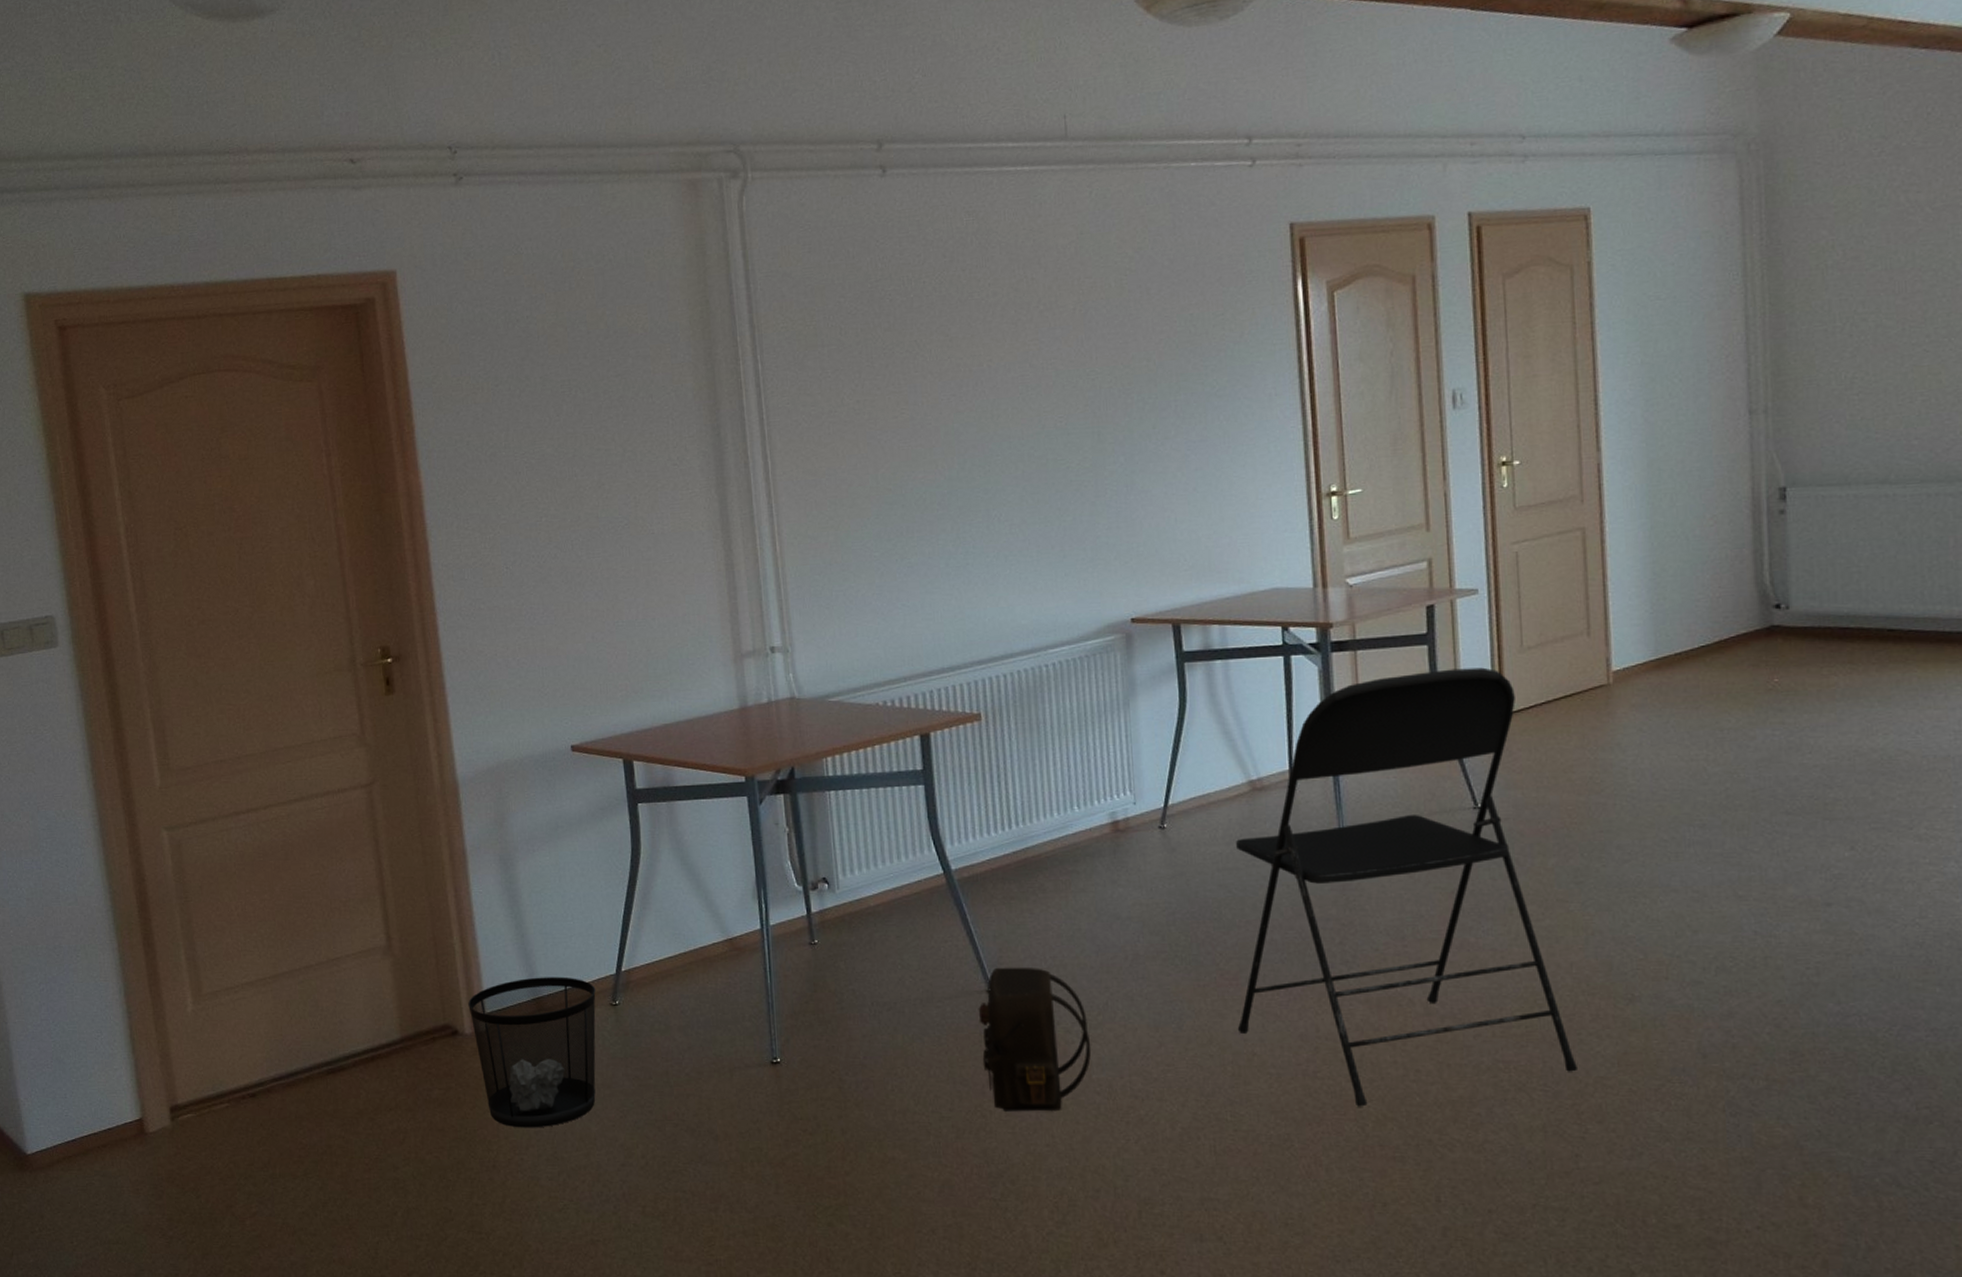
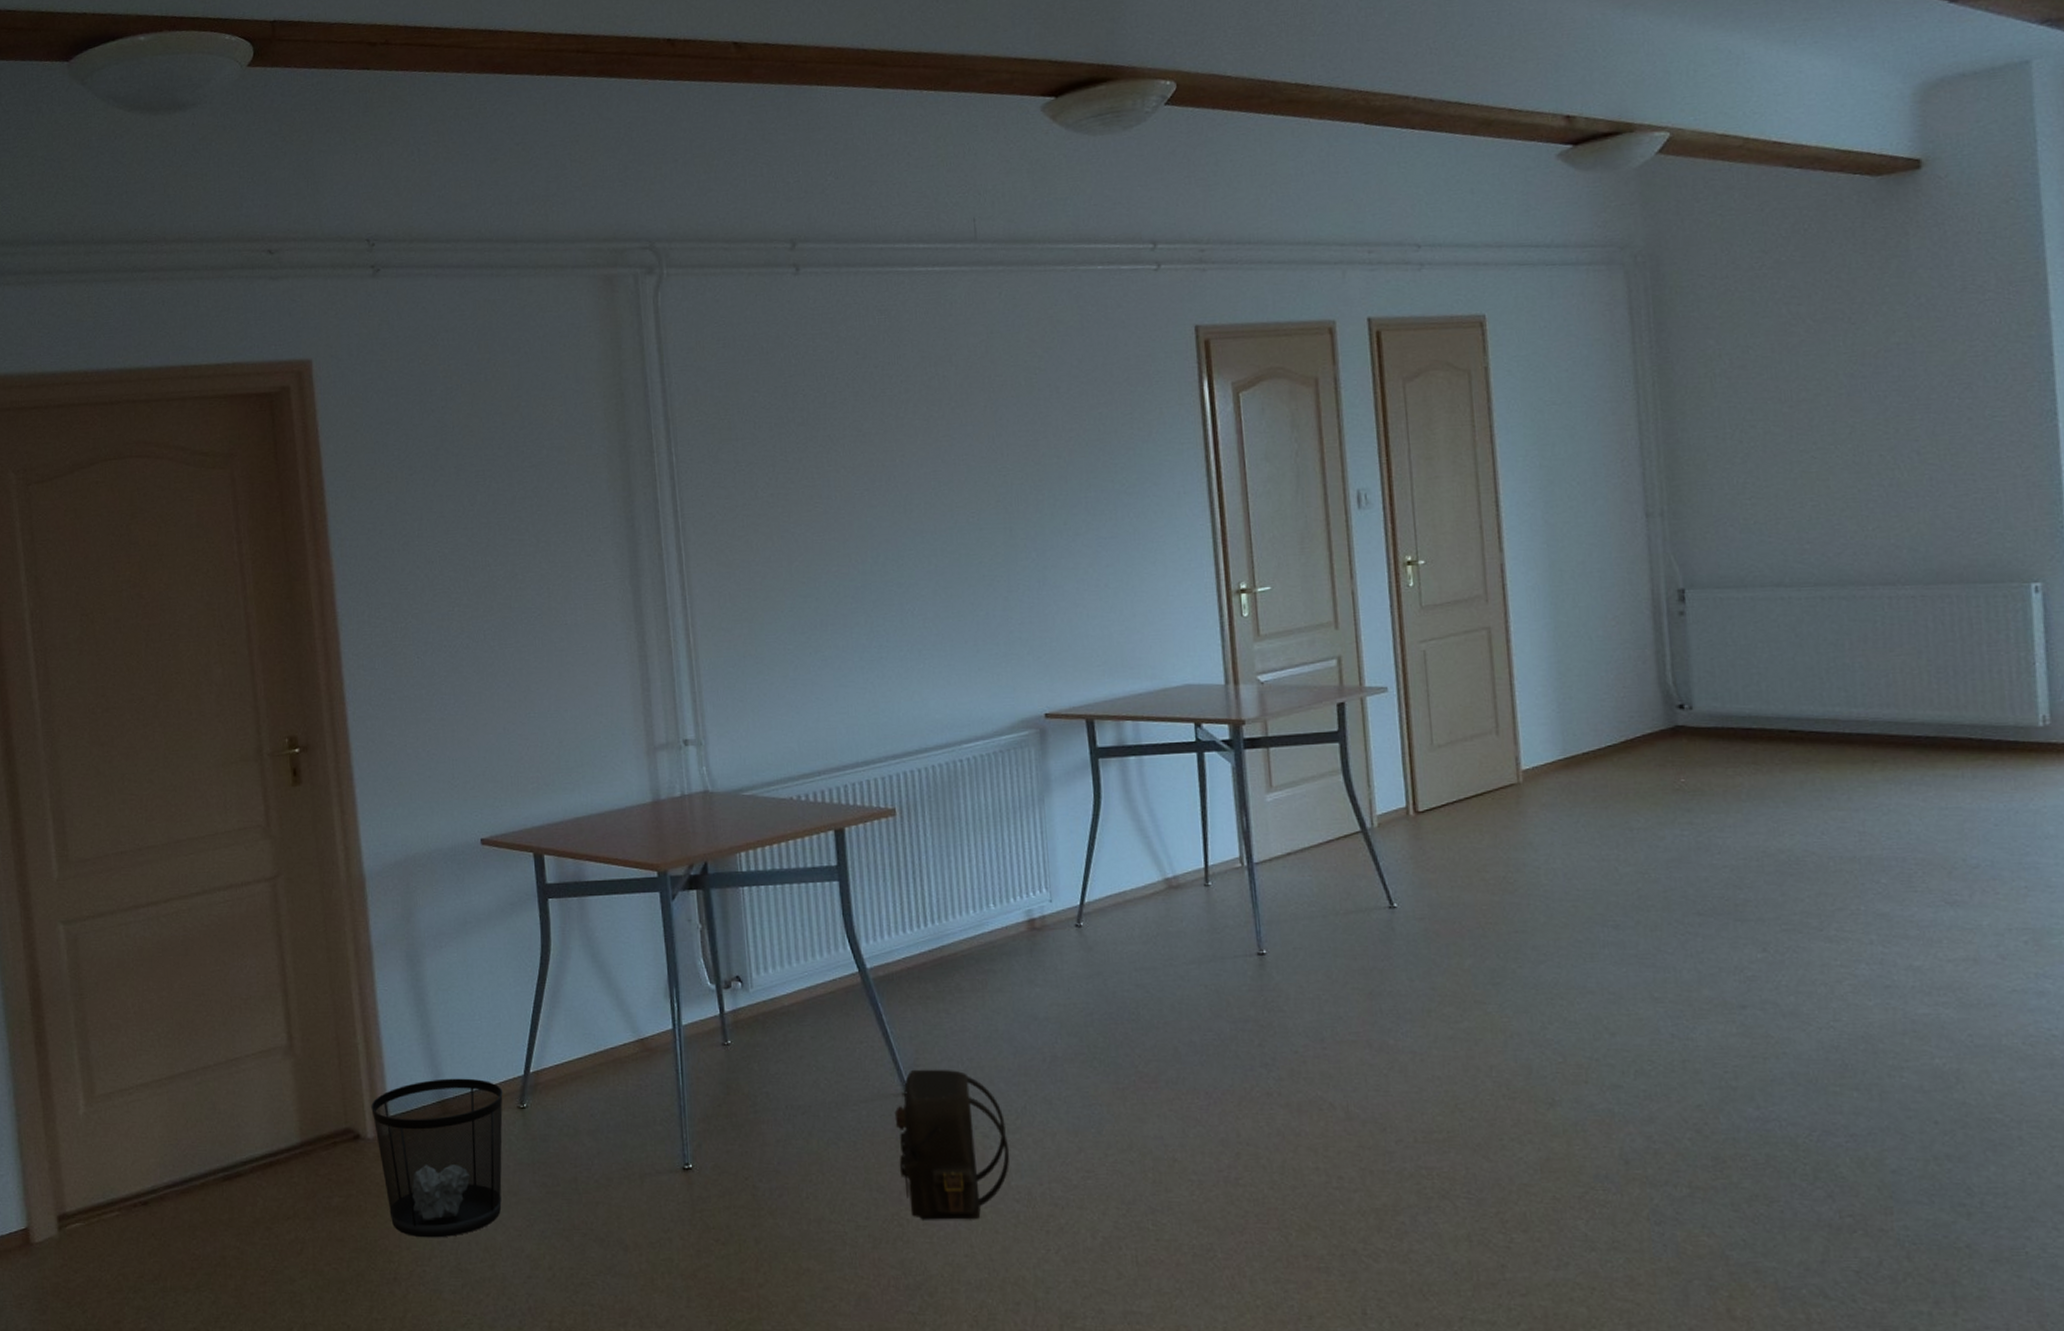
folding chair: present [1236,667,1577,1107] -> none [1153,765,1500,1215]

